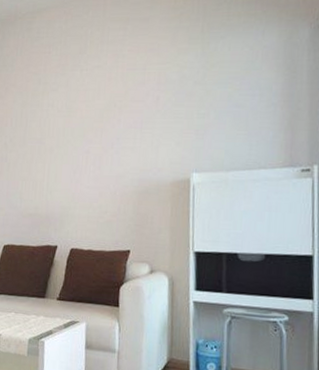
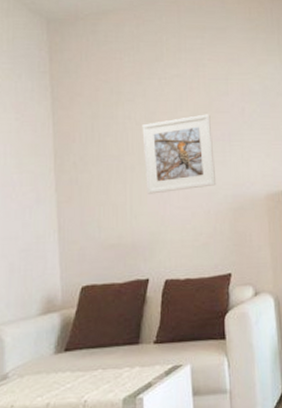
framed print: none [62,103,125,174] -> present [142,114,217,194]

